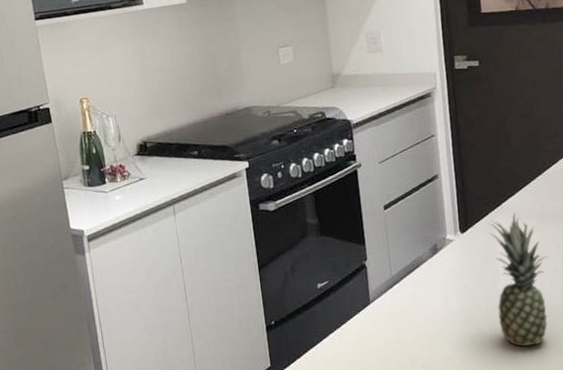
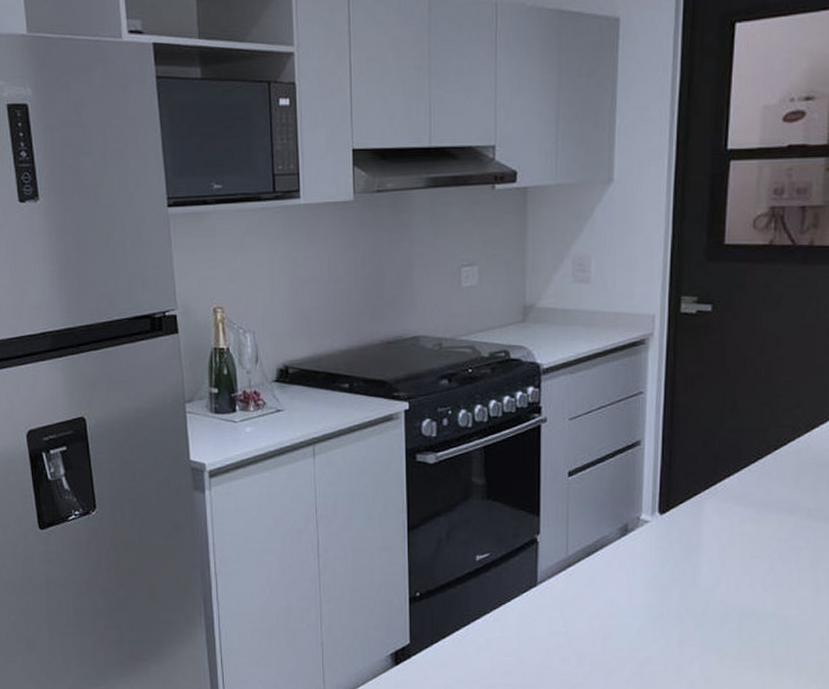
fruit: present [488,212,548,347] -> none [692,495,765,656]

